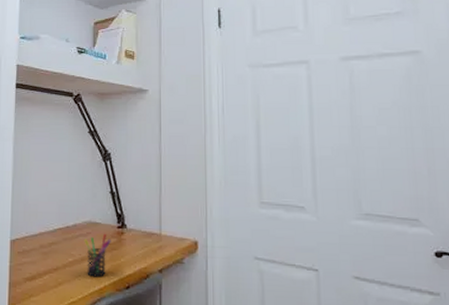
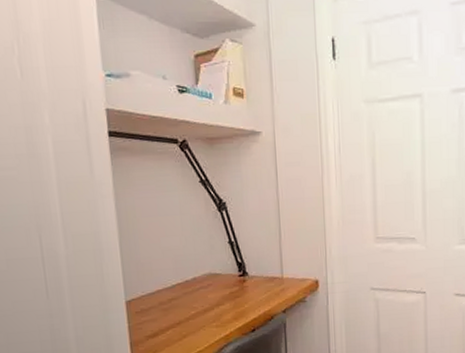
pen holder: present [84,233,111,277] -> none [205,283,234,326]

